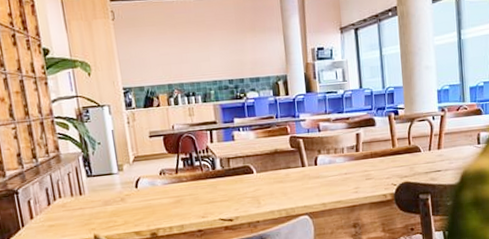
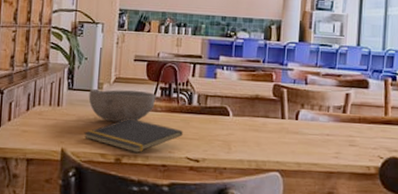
bowl: none [110,165,180,200] -> present [88,88,155,122]
notepad: none [113,193,213,225] -> present [84,117,183,153]

